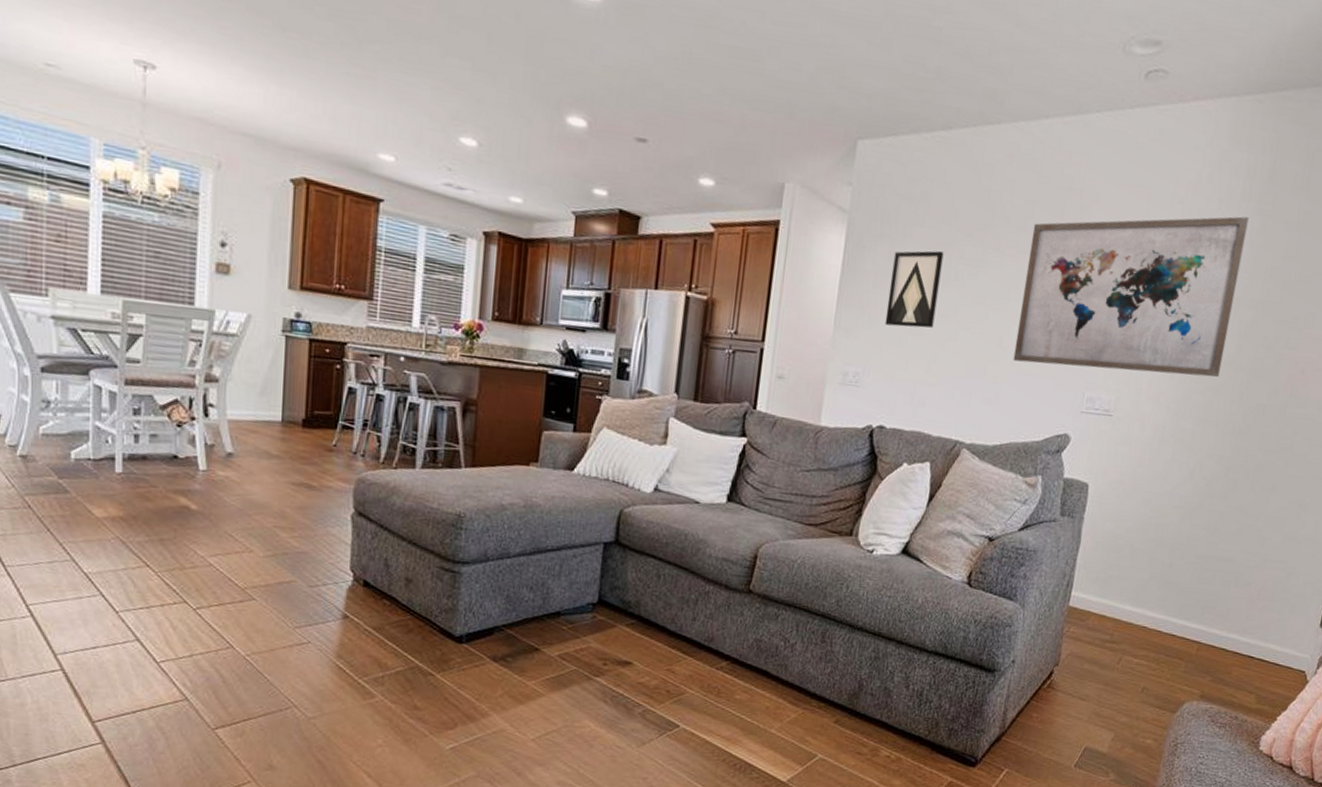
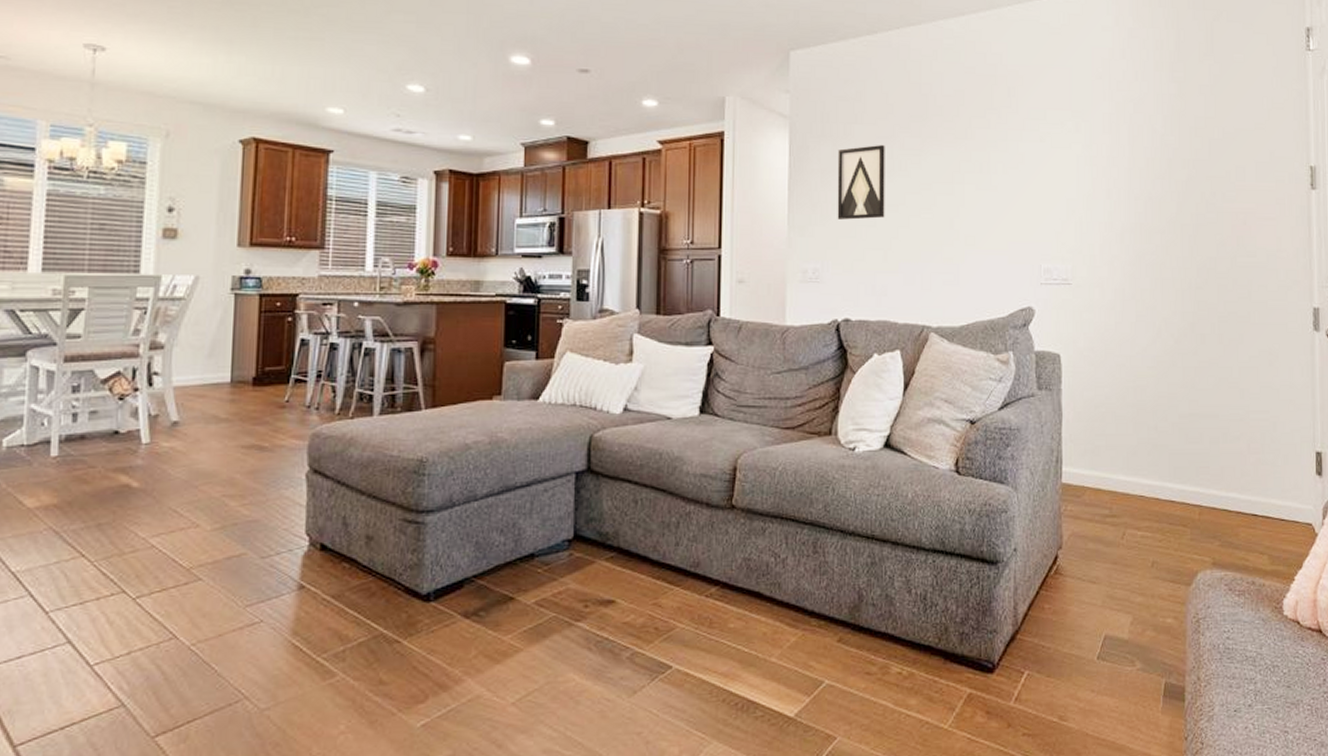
wall art: present [1013,216,1249,377] -> none [966,85,1167,241]

